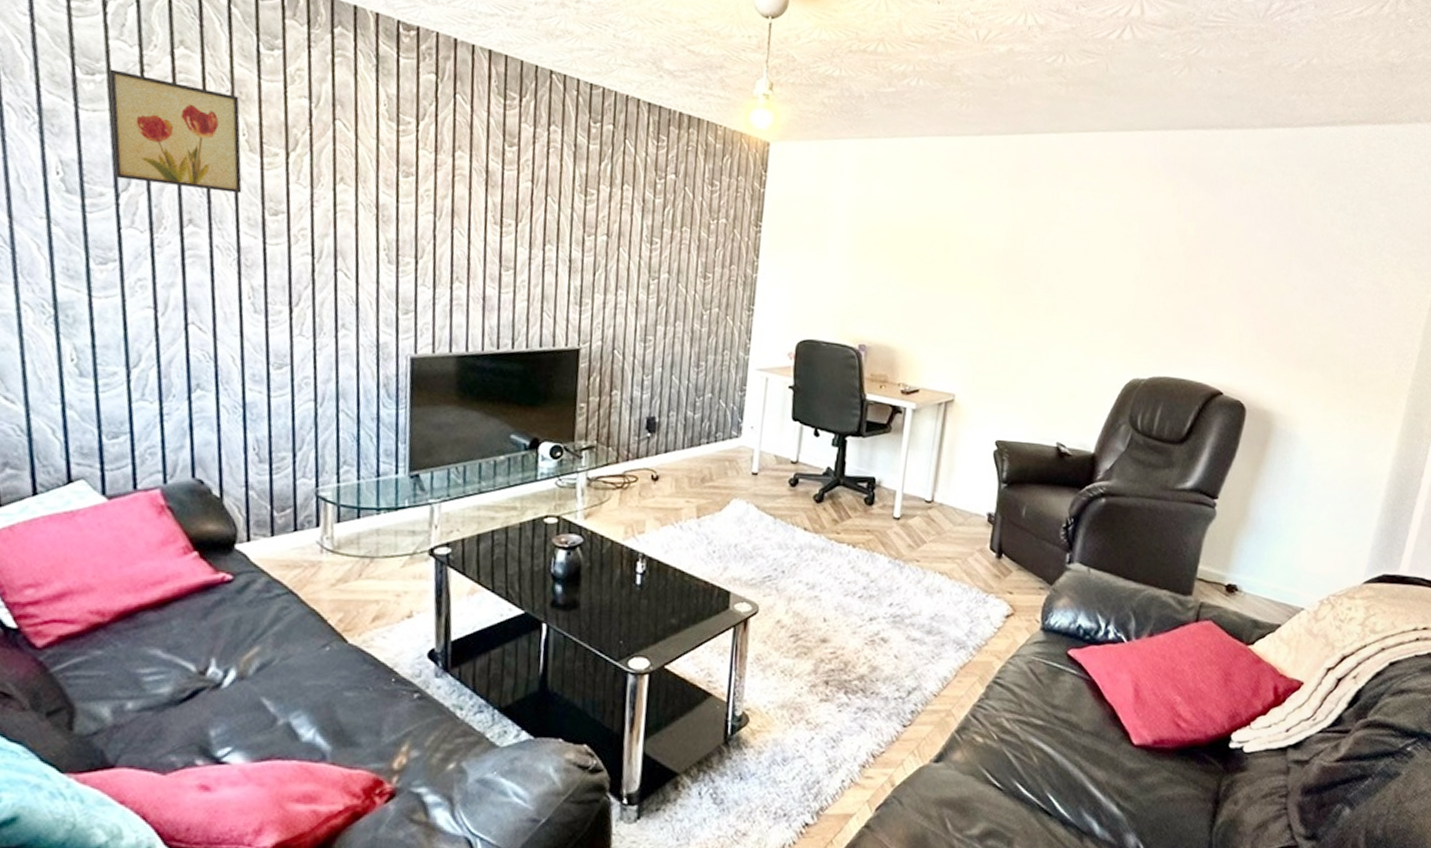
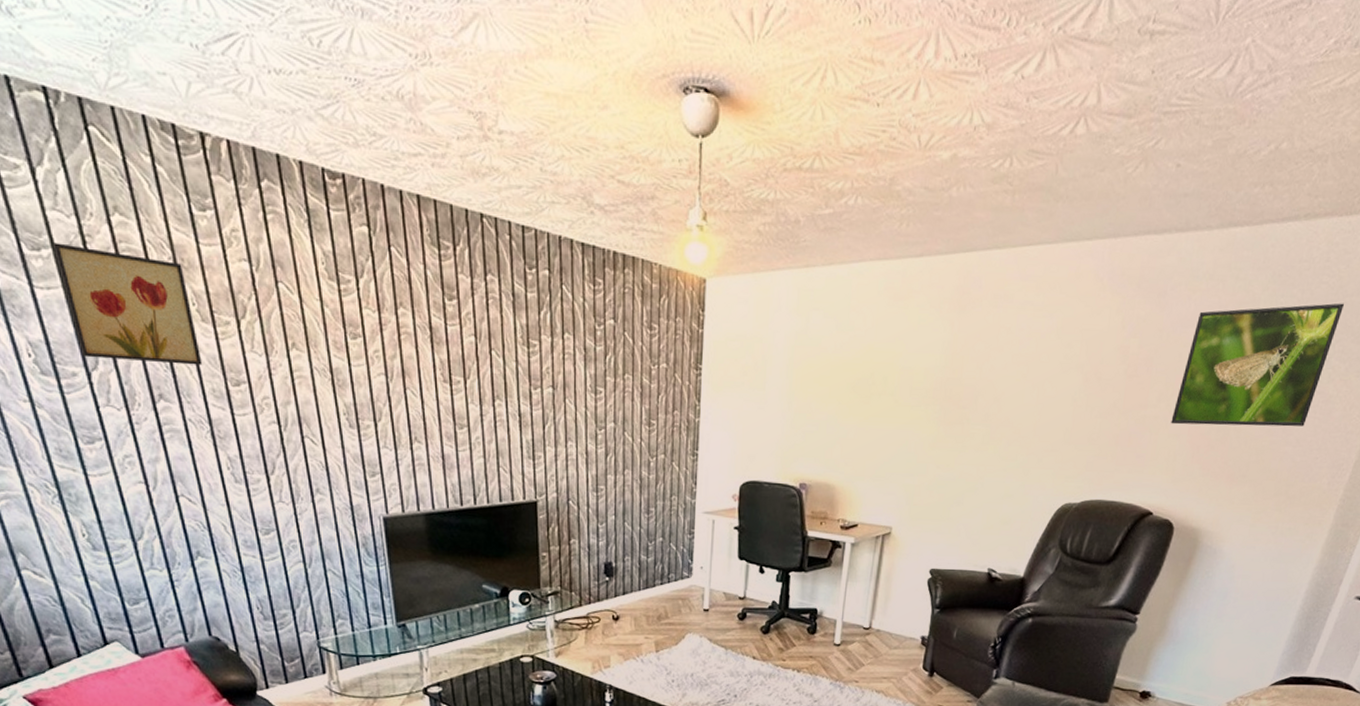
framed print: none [1233,201,1388,315] -> present [1171,303,1344,427]

